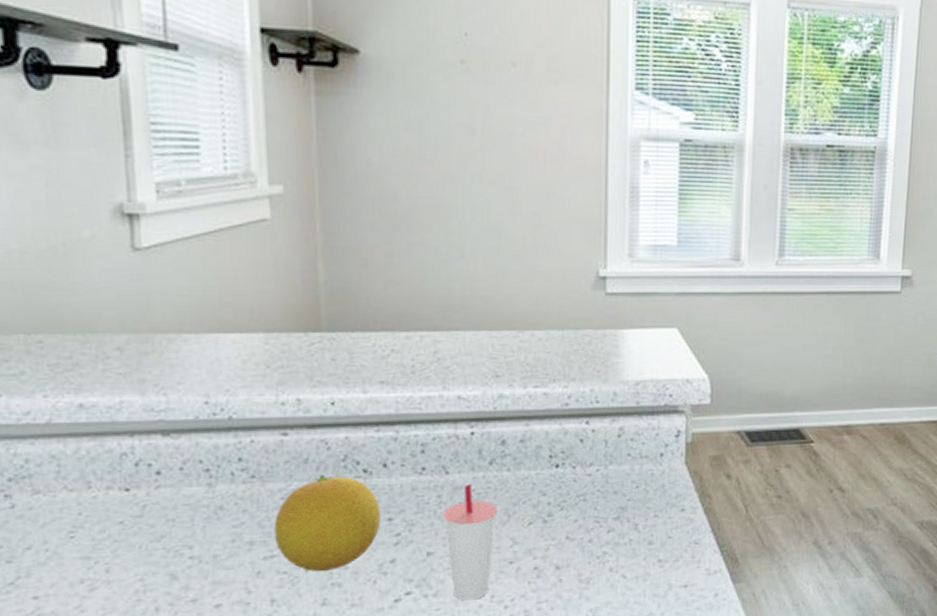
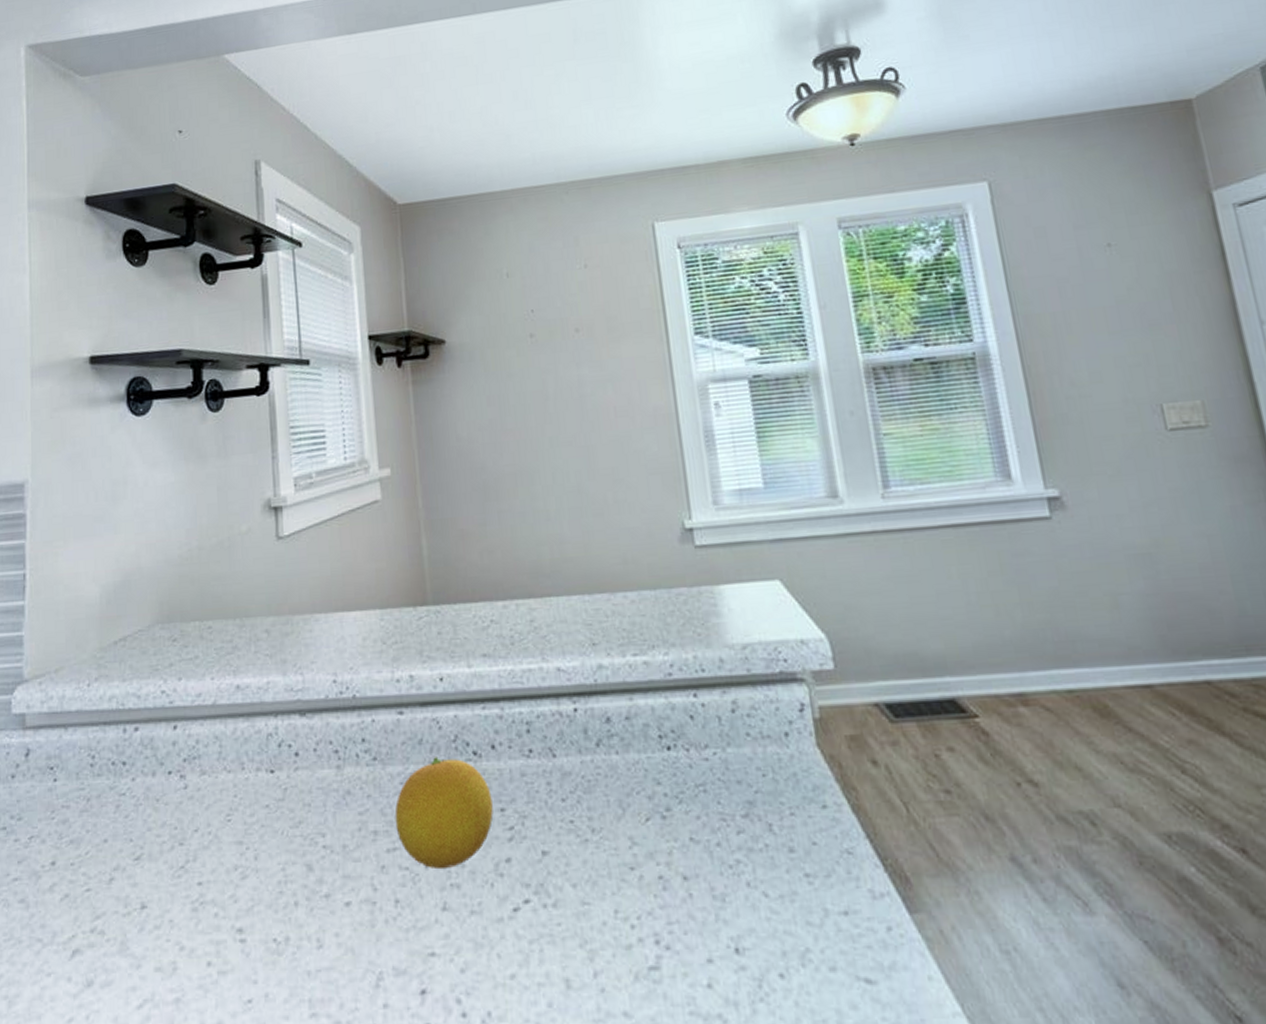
cup: present [442,483,498,601] -> none [554,768,612,915]

